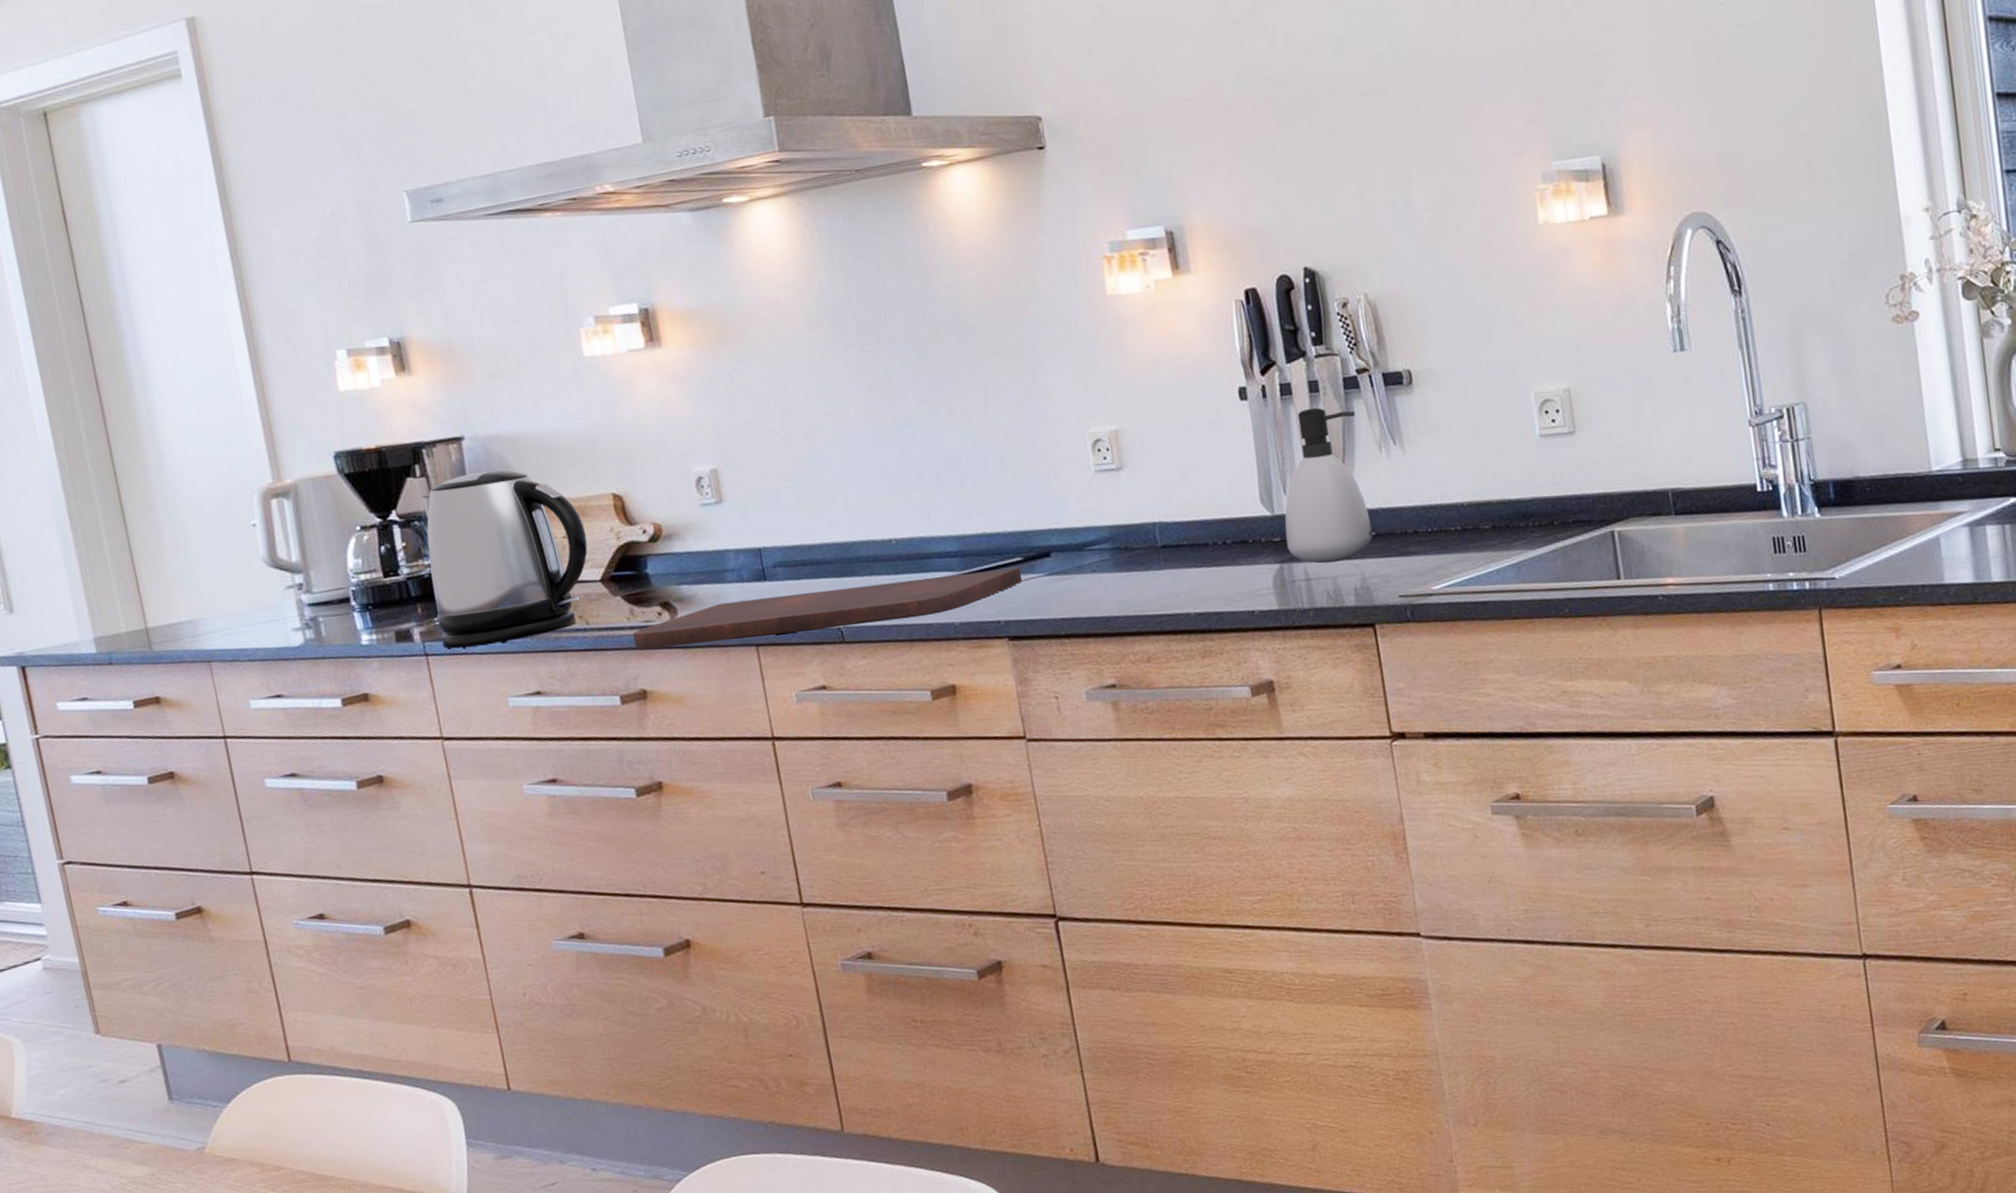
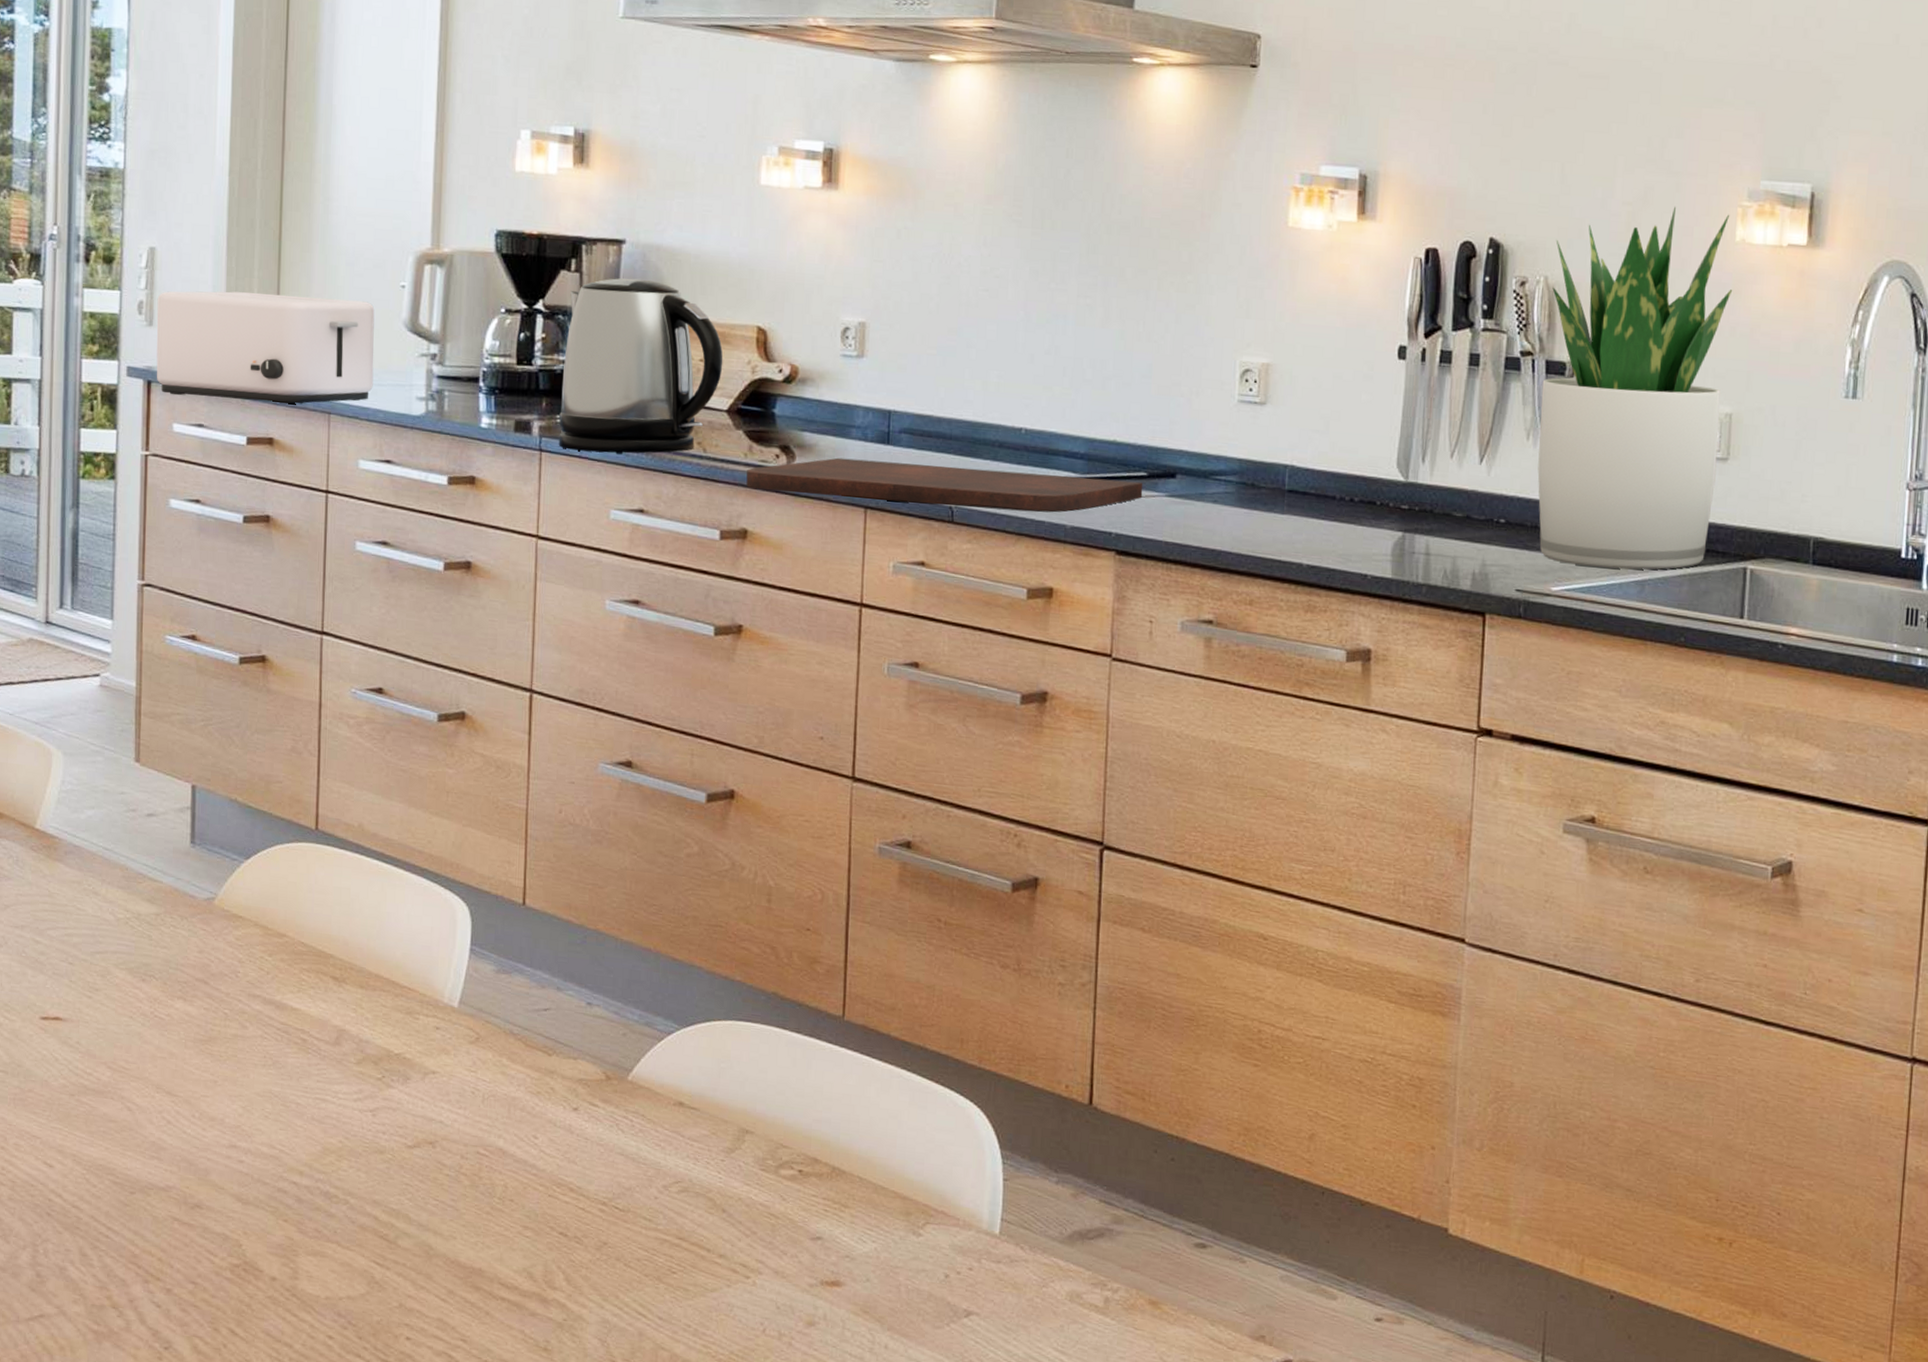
toaster: none [12,546,247,676] -> present [156,291,375,405]
soap dispenser: present [1284,407,1373,564] -> none [1414,380,1511,543]
planter: none [1367,200,1572,562] -> present [1537,206,1733,570]

